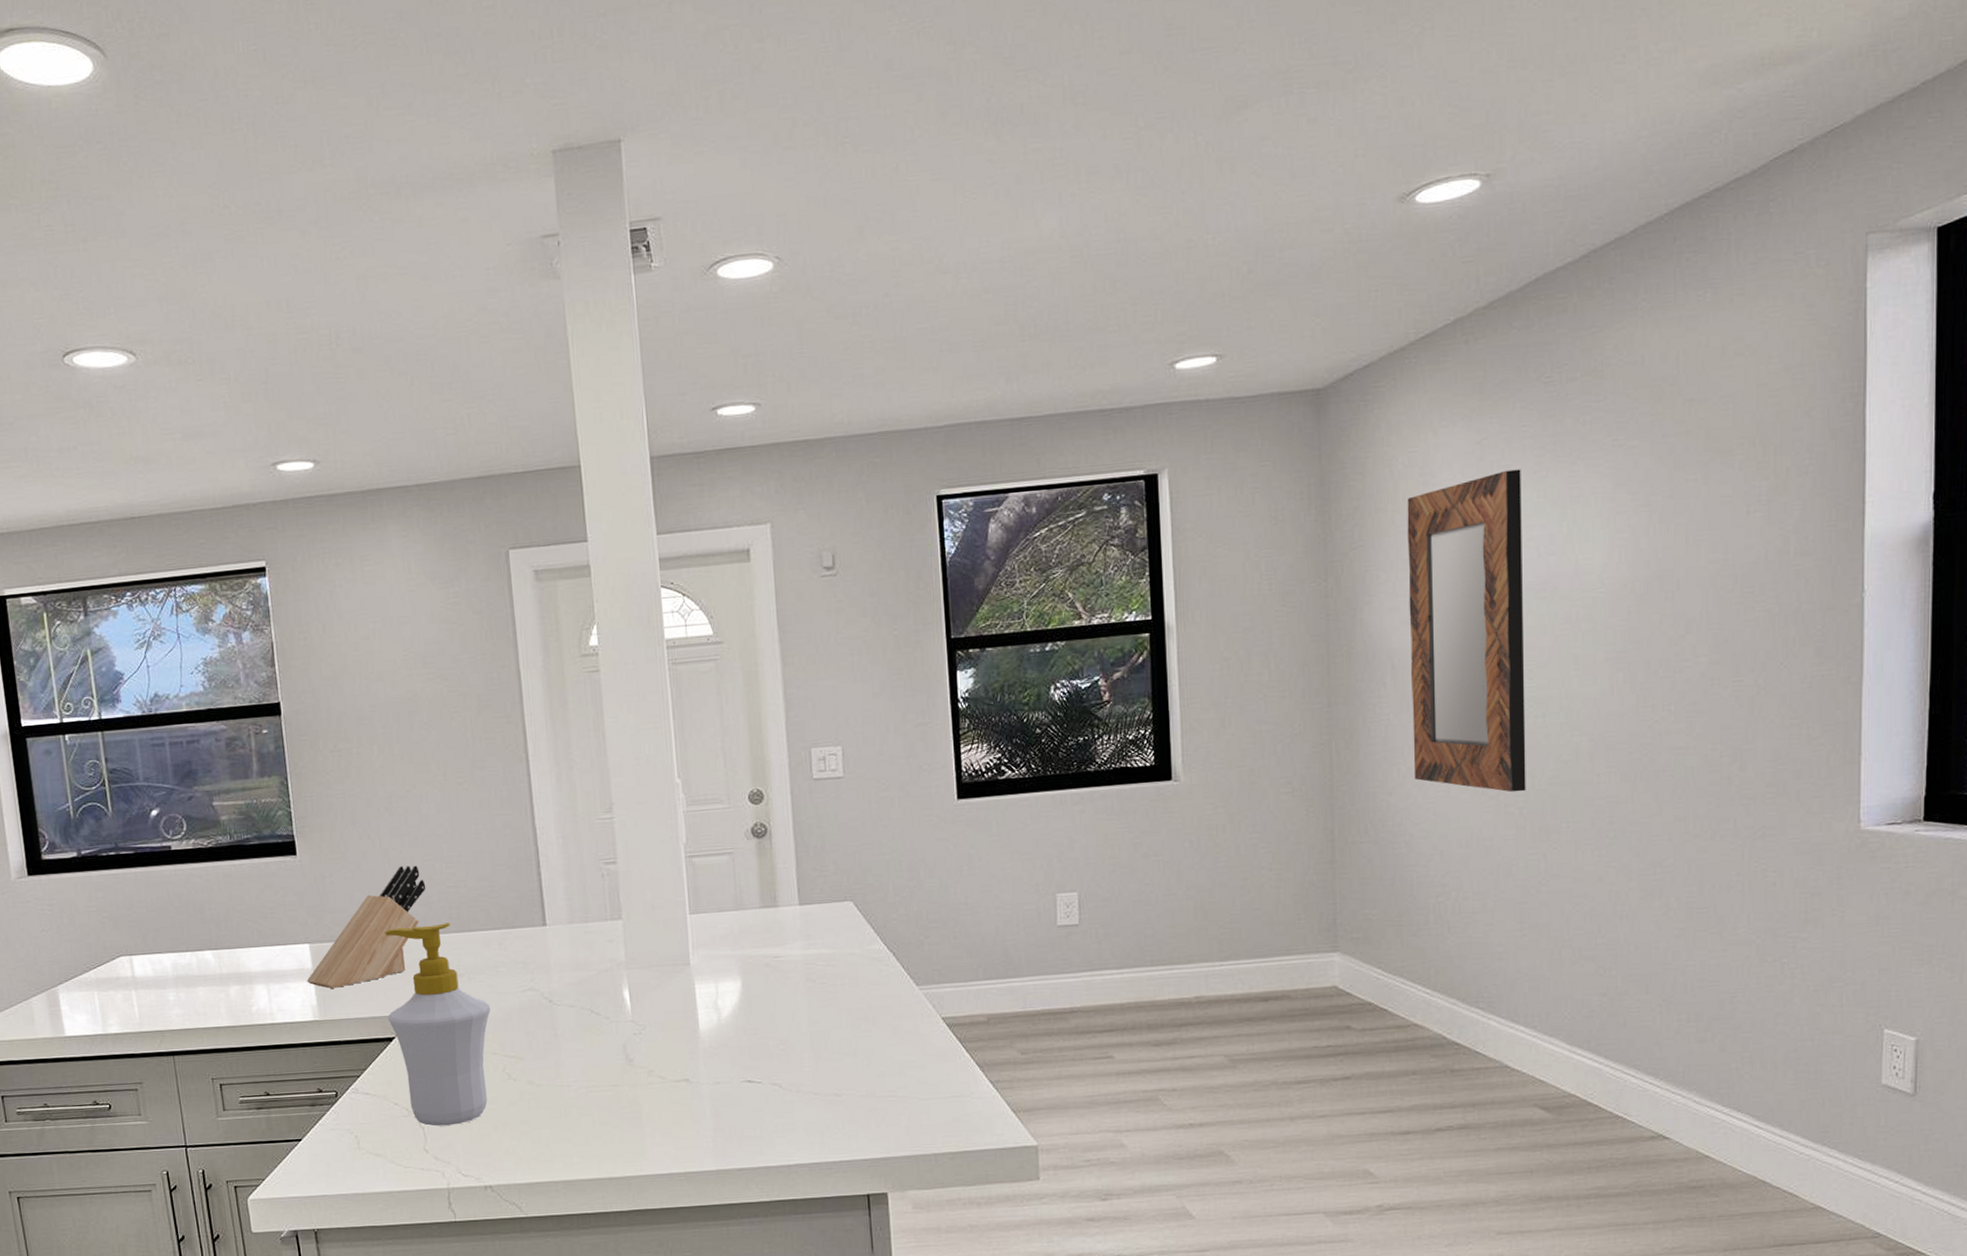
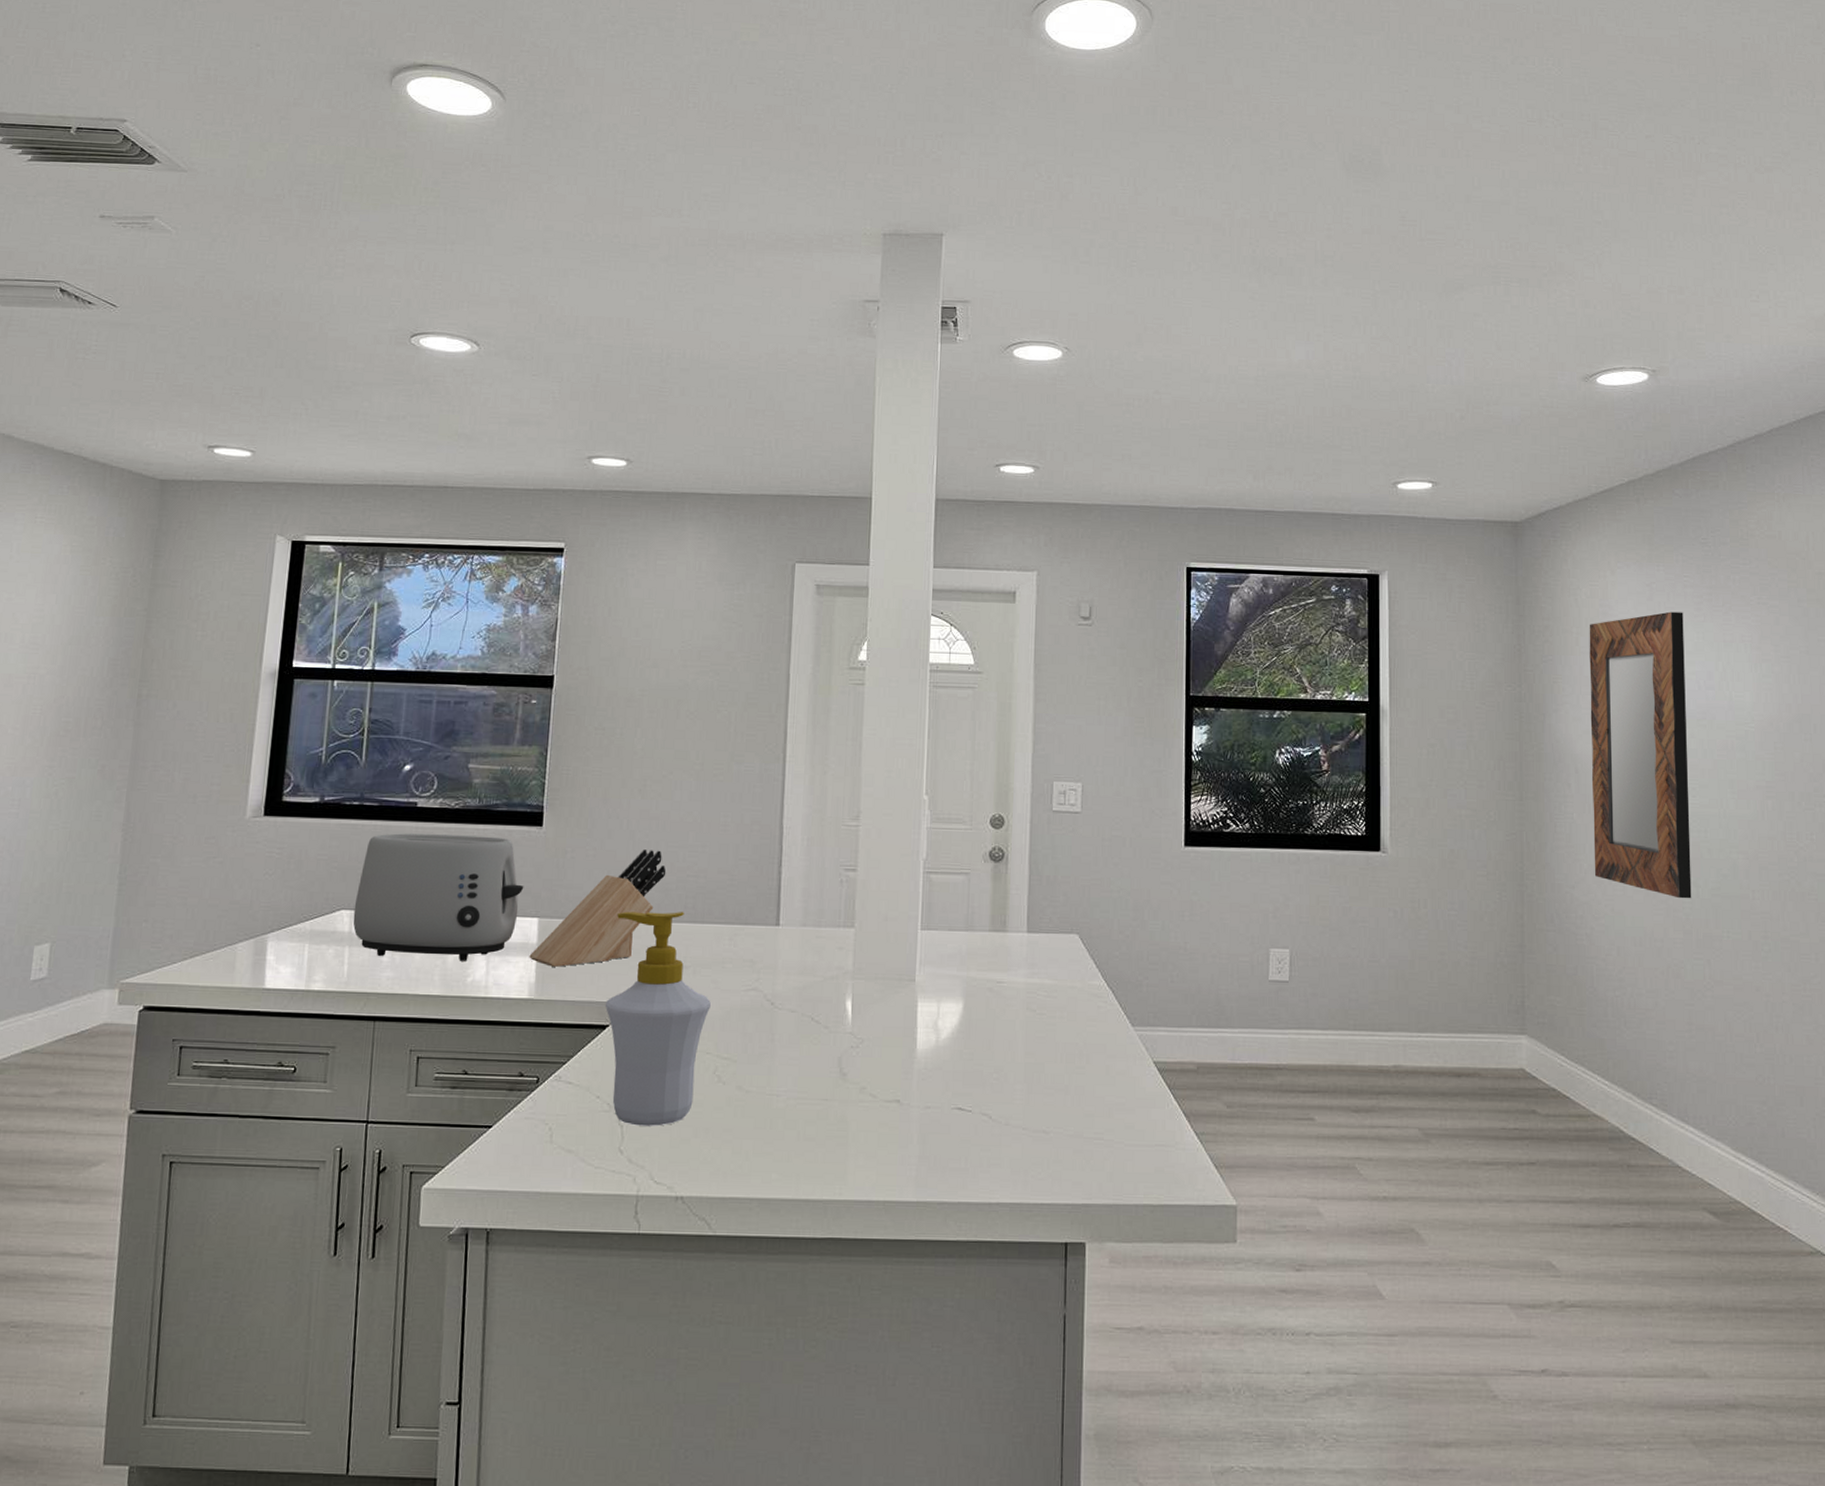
toaster: none [131,870,290,996] -> present [353,833,524,961]

